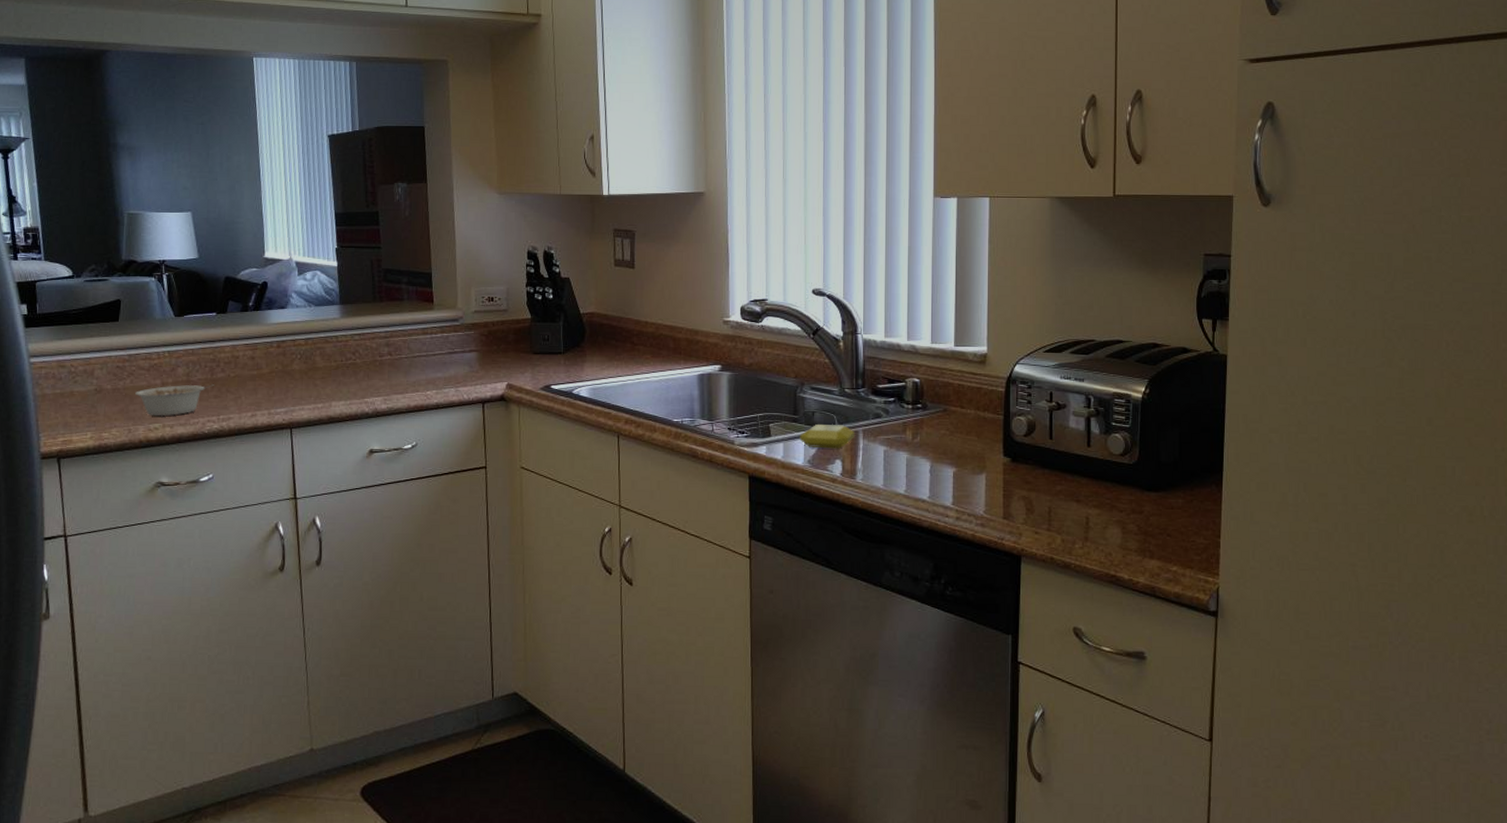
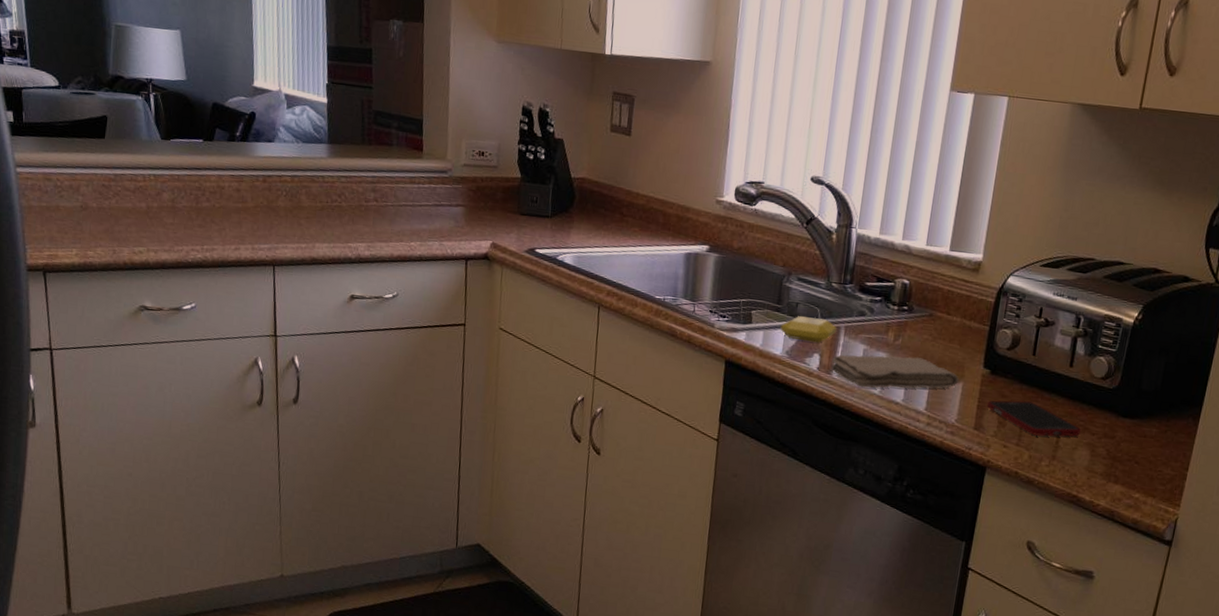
legume: present [135,384,214,417] -> none [120,210,199,241]
washcloth: none [854,453,981,489] -> present [831,355,959,389]
cell phone: none [1012,485,1109,519] -> present [986,400,1081,437]

